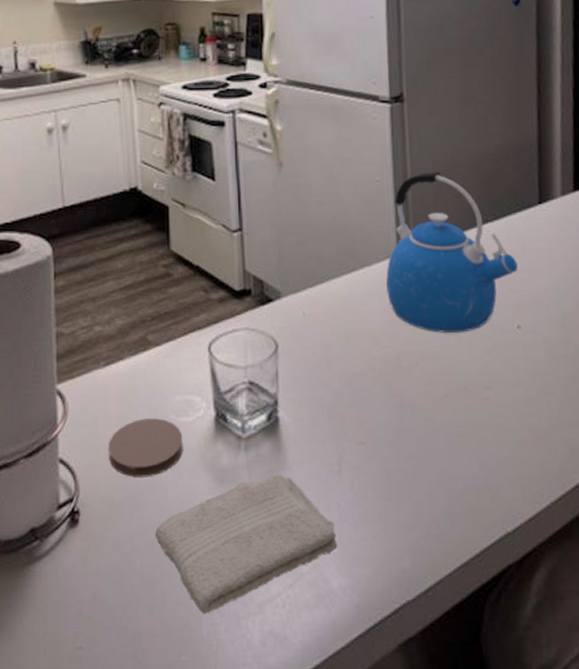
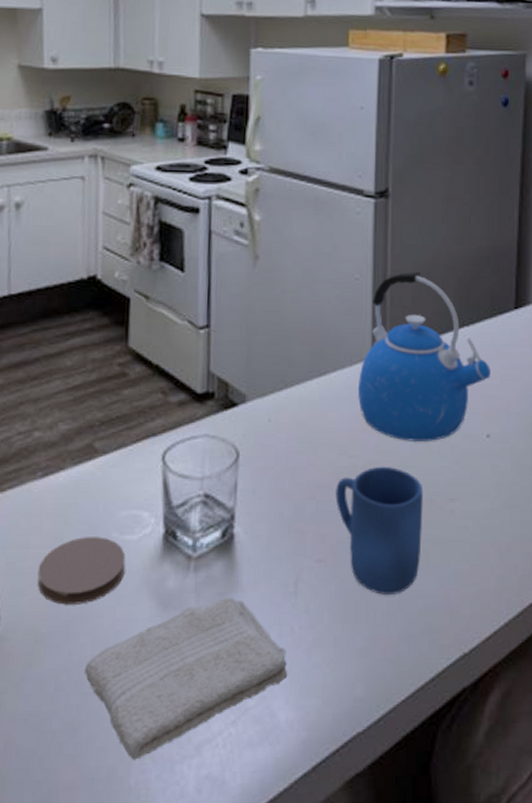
mug: none [371,356,458,476] -> present [335,466,423,595]

